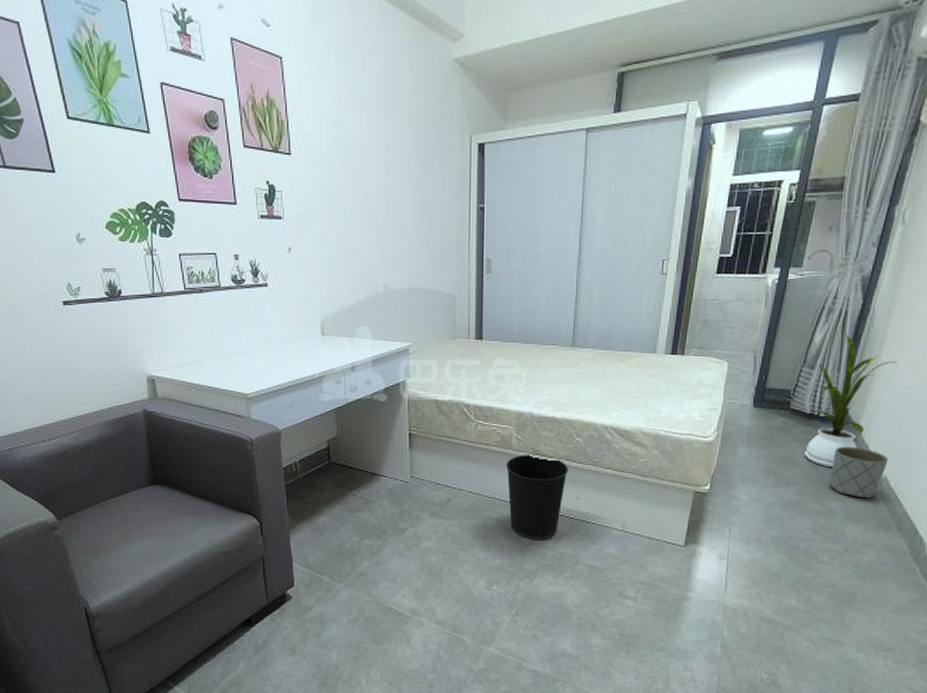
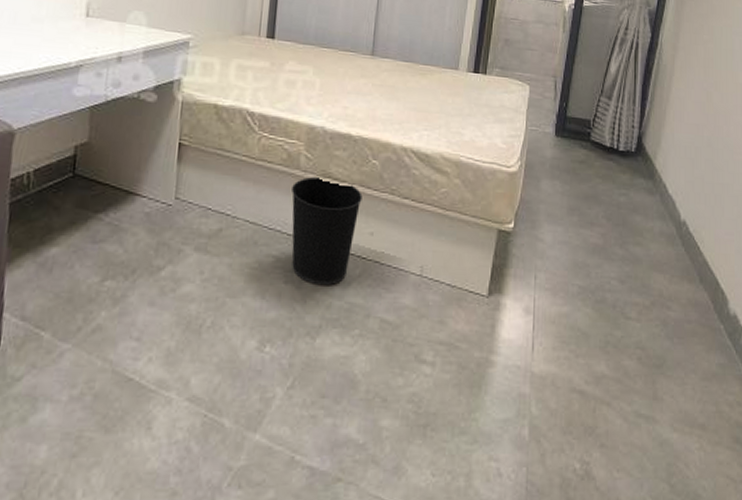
house plant: present [805,334,897,468] -> none [607,66,686,208]
planter: present [830,446,889,499] -> none [633,185,686,245]

